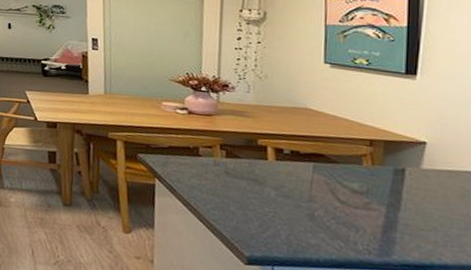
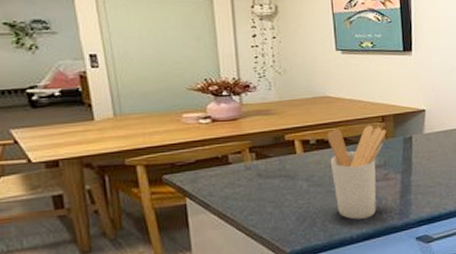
utensil holder: none [303,142,373,245] -> present [327,124,386,220]

